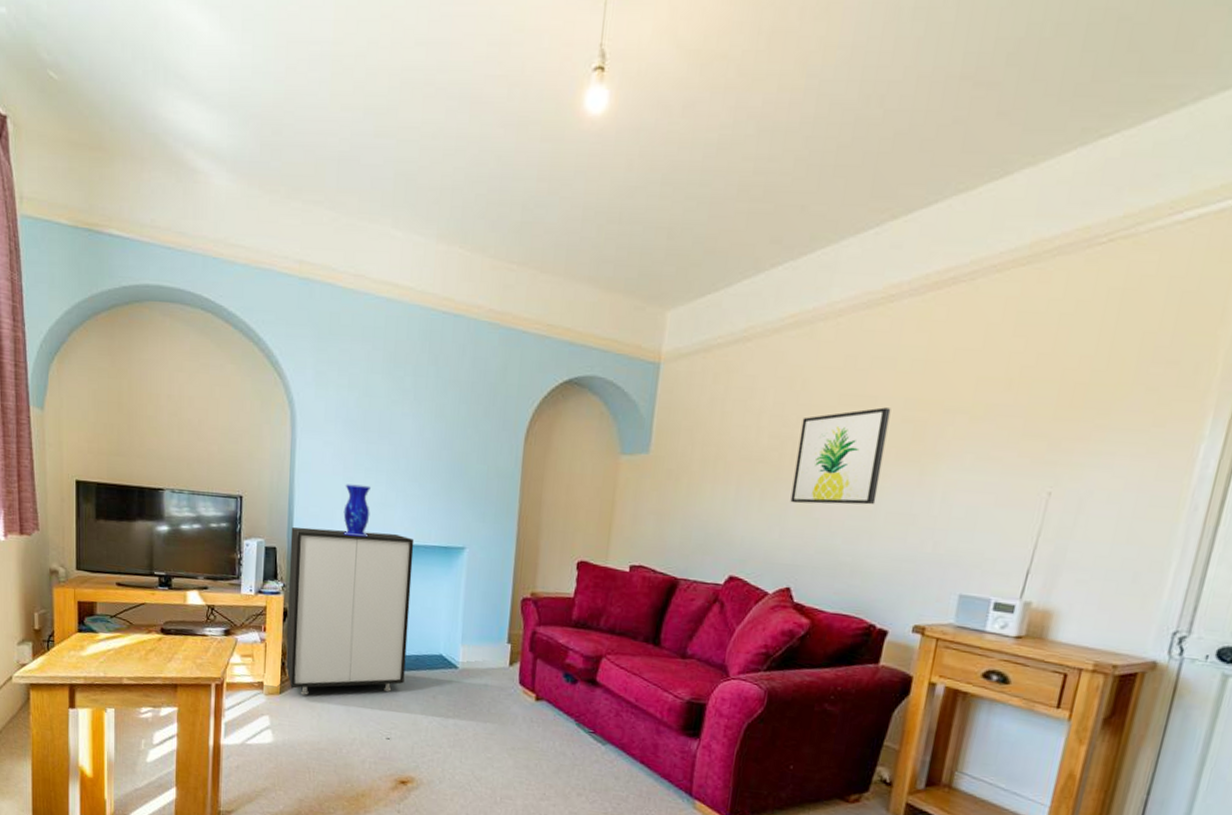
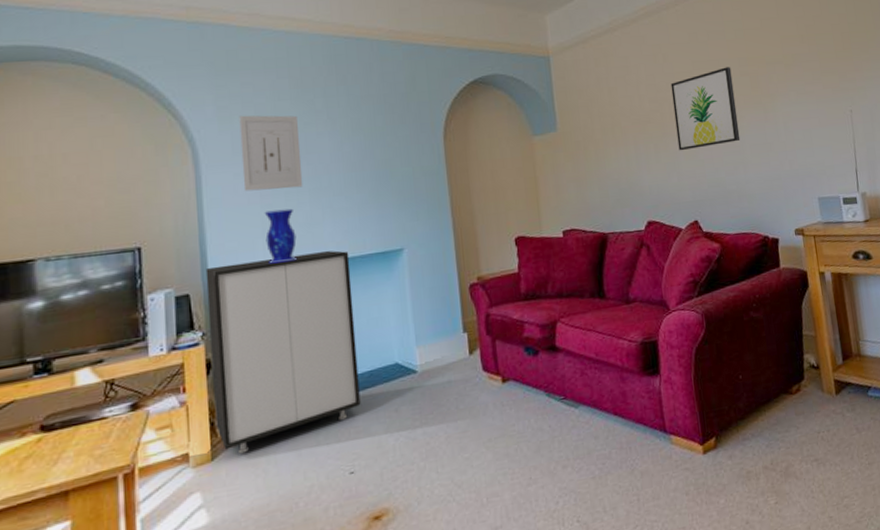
wall art: none [330,383,386,467] -> present [239,115,303,192]

